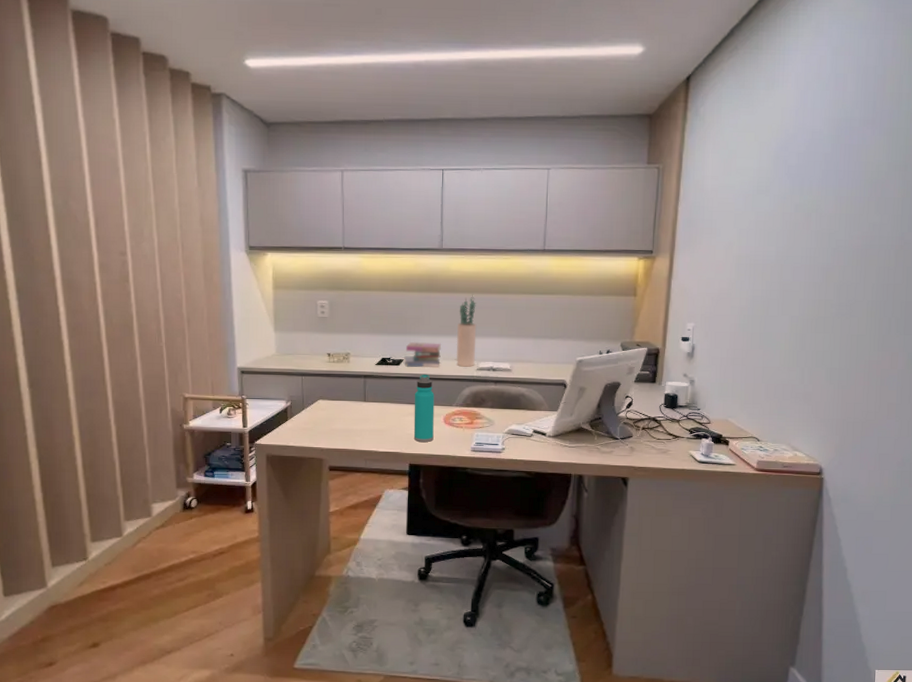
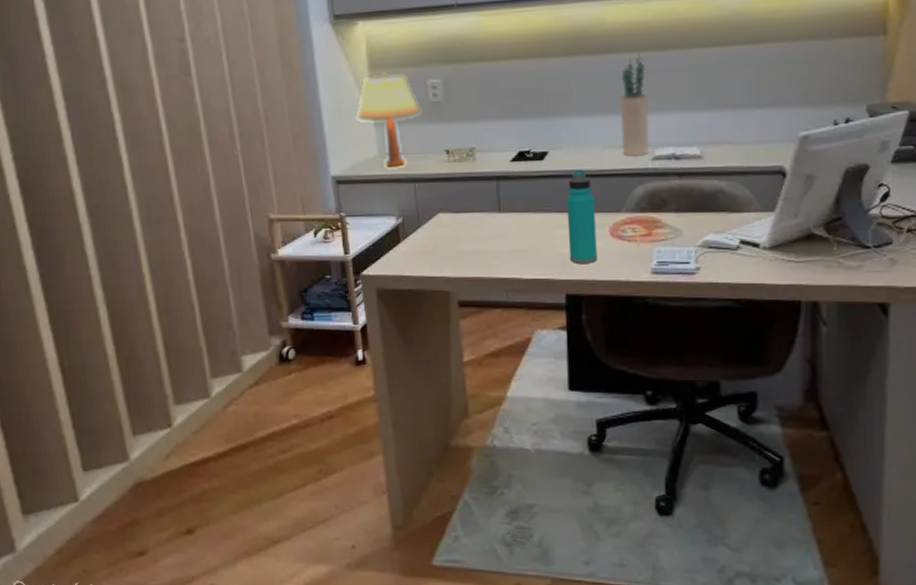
table lamp: none [262,294,310,364] -> present [358,75,420,168]
books: present [404,341,441,368] -> none [549,125,600,162]

